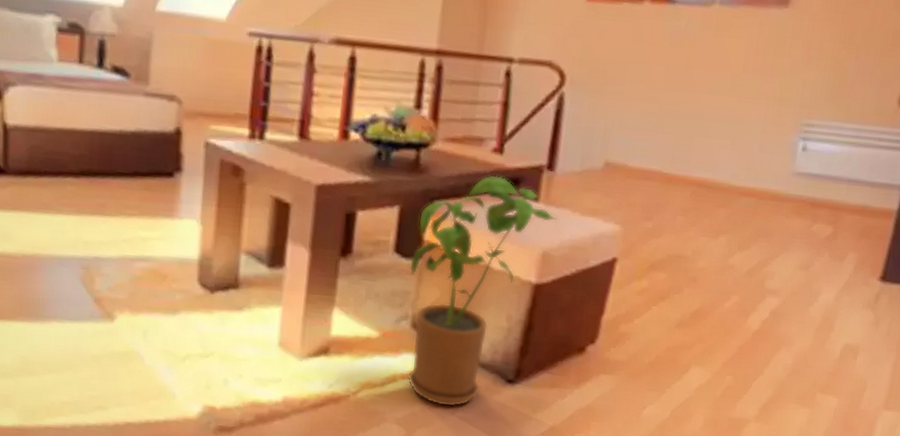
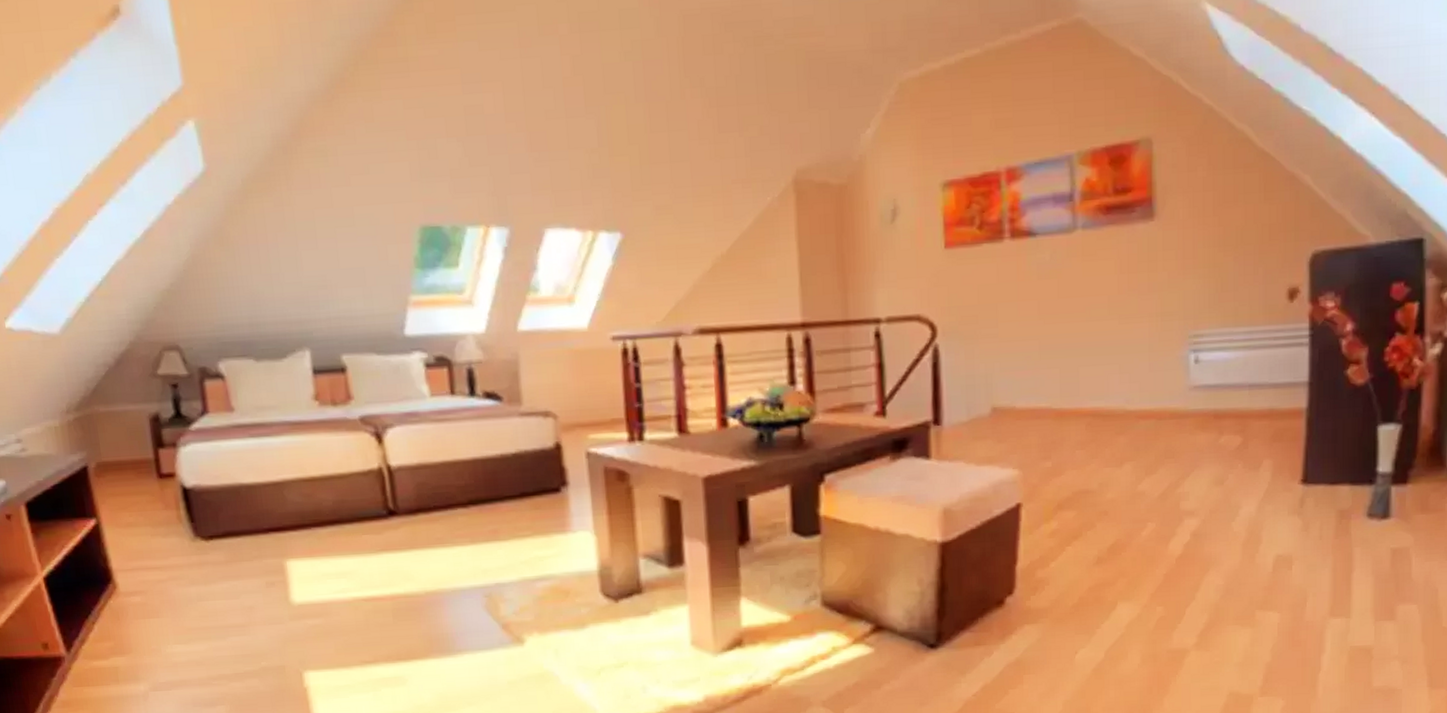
house plant: present [406,175,557,407] -> none [810,439,953,681]

